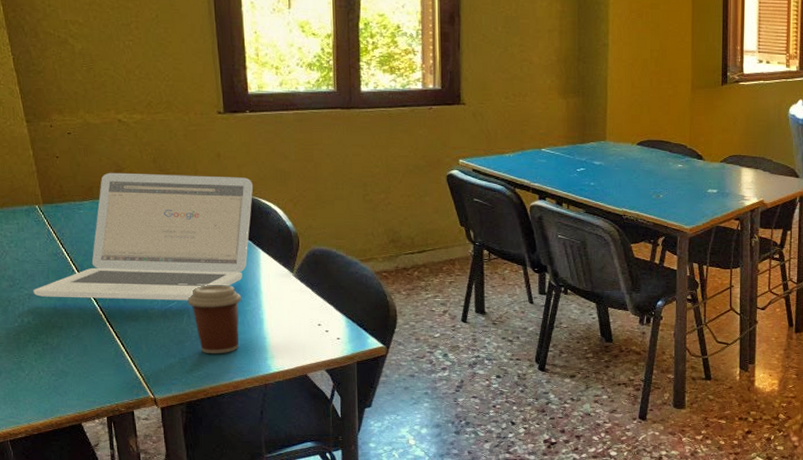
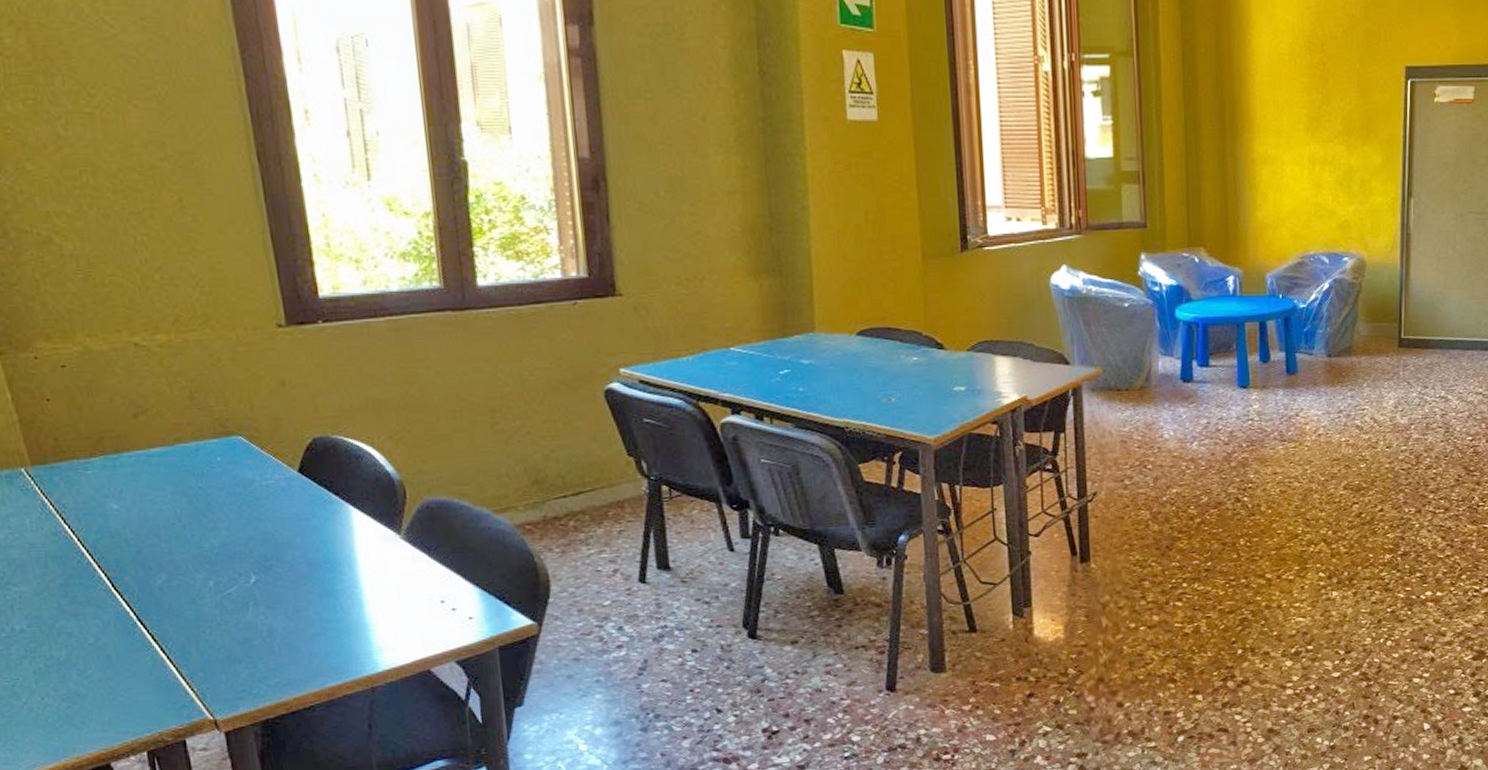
laptop: present [33,172,254,301] -> none [25,410,336,594]
coffee cup: present [187,284,242,354] -> none [252,557,331,654]

